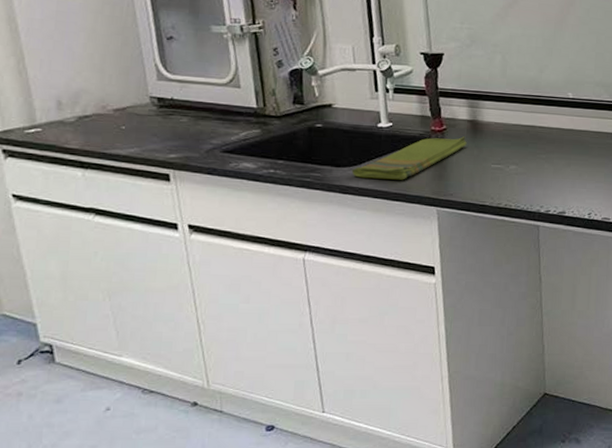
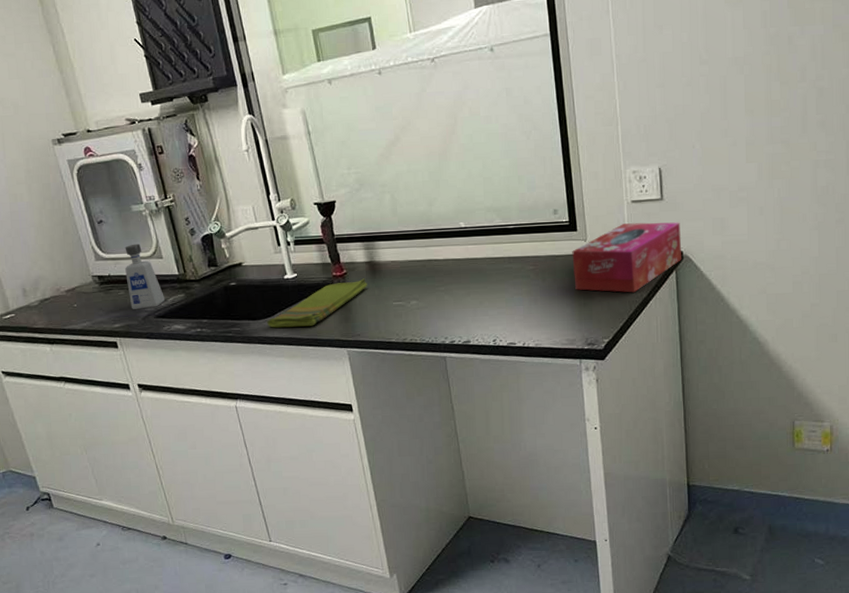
soap dispenser: none [192,67,237,141] -> present [125,243,166,310]

